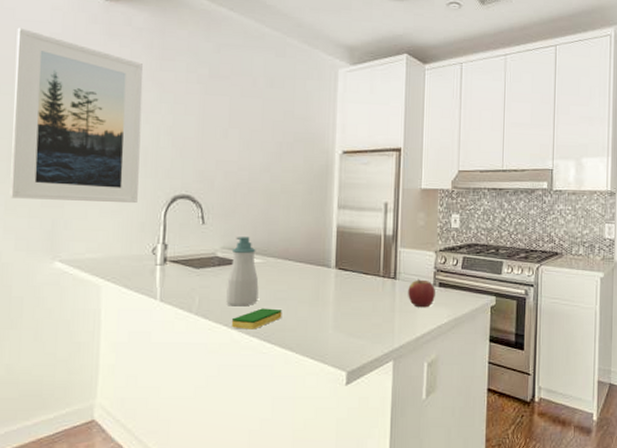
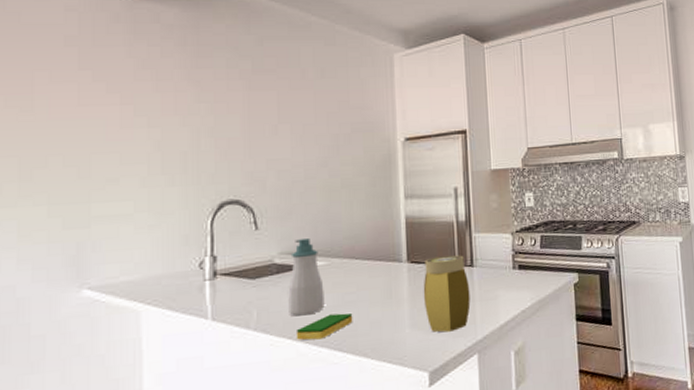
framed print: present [10,27,144,203] -> none [23,32,178,223]
jar: none [347,266,391,337] -> present [423,255,471,332]
apple: present [408,278,435,308] -> none [487,263,516,294]

